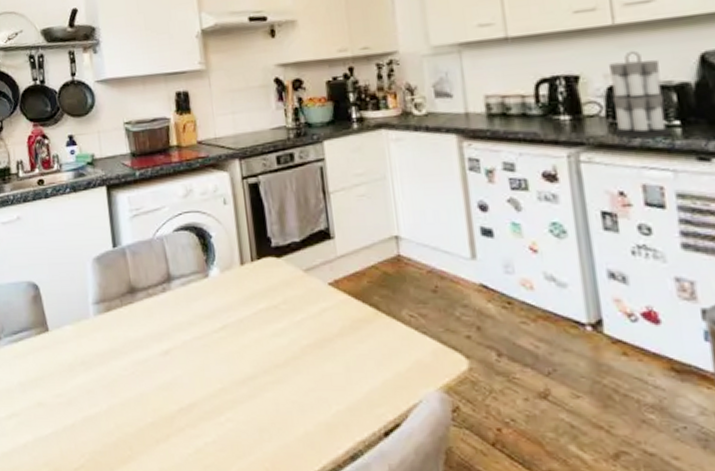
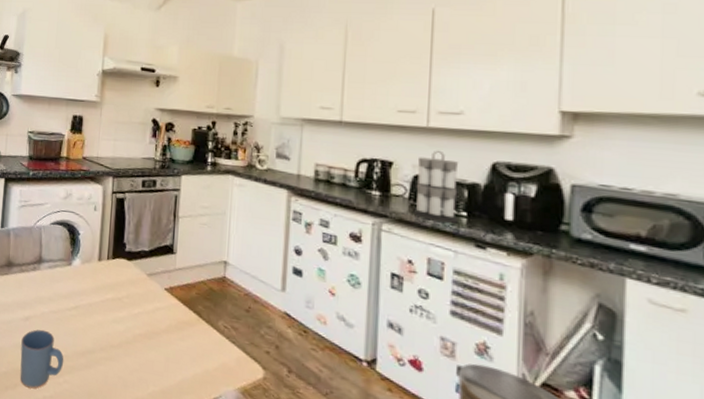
mug: none [164,362,222,436] -> present [20,329,64,389]

